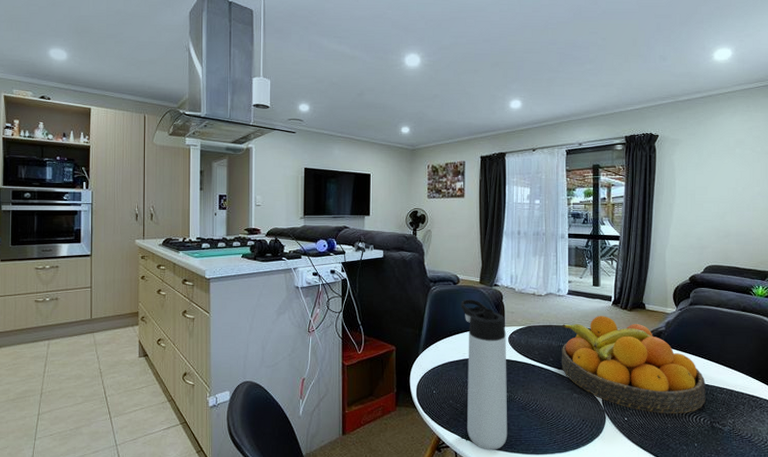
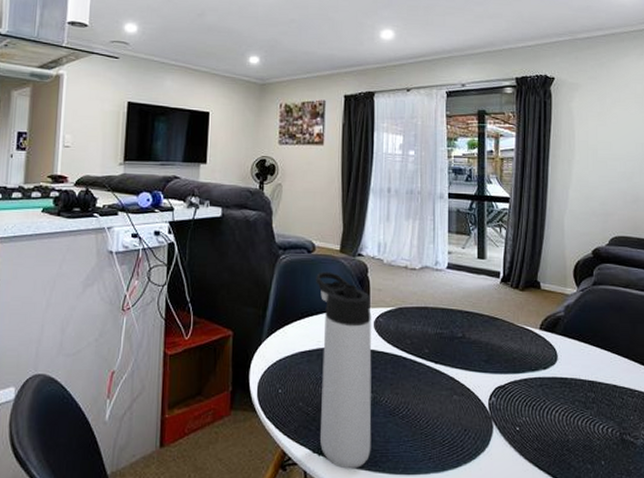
fruit bowl: present [561,316,705,414] -> none [438,296,614,423]

